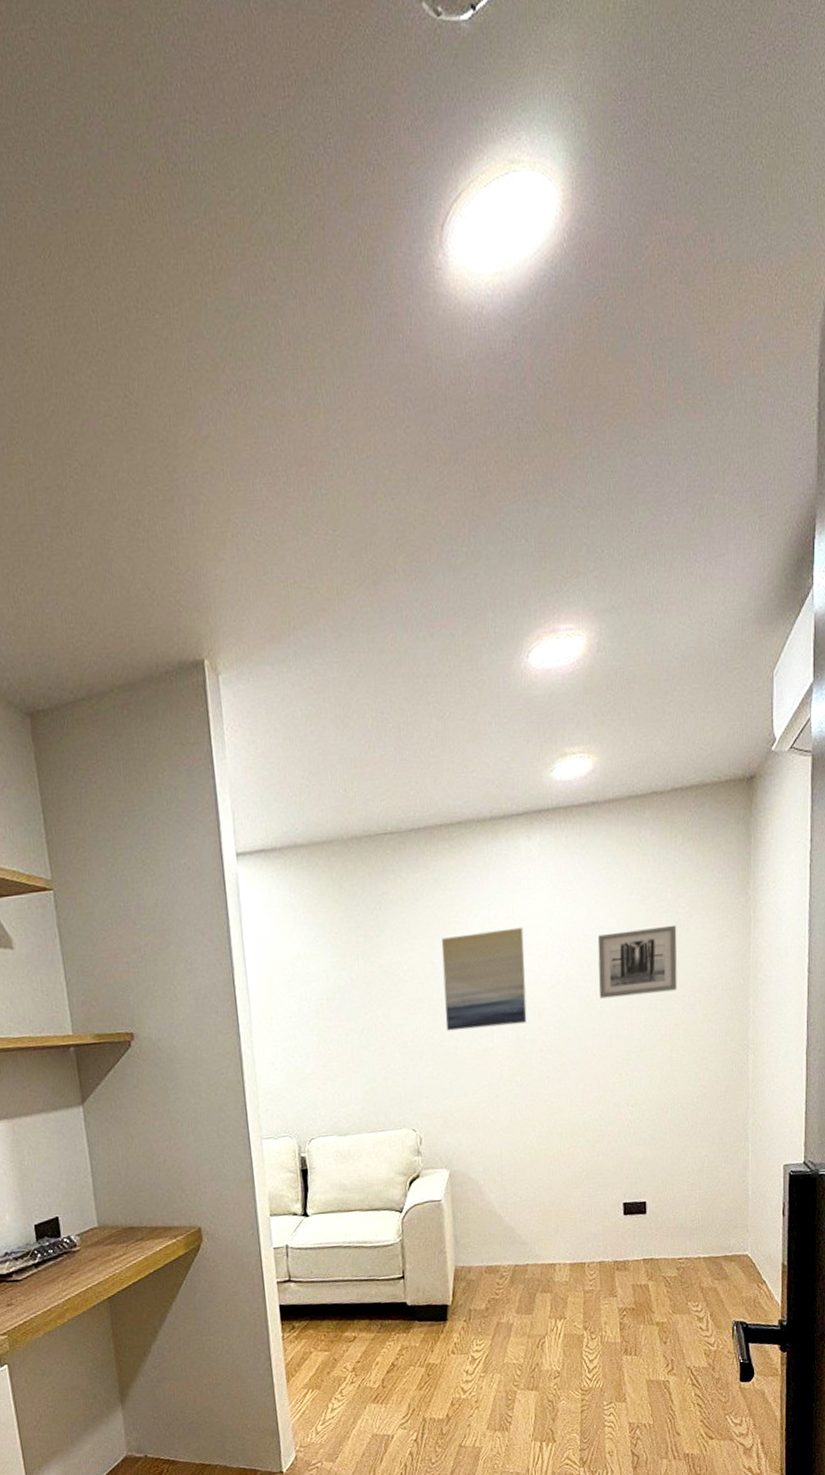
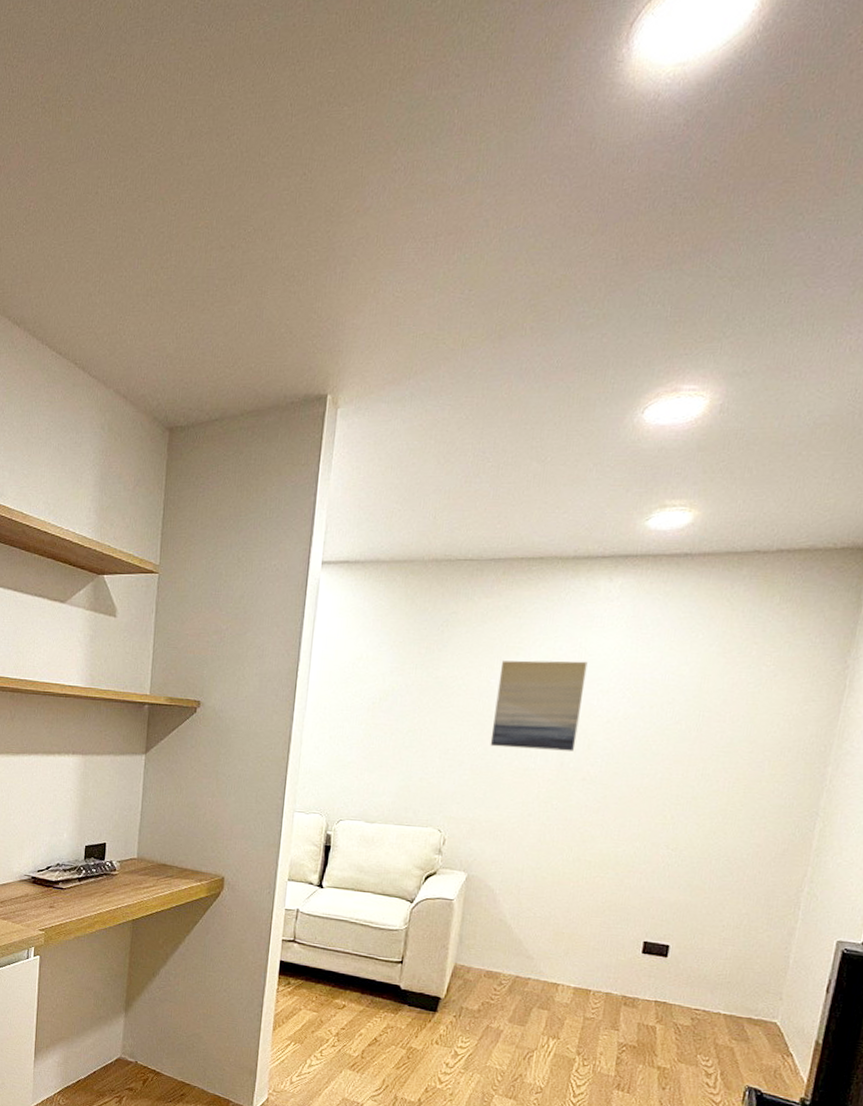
wall art: present [597,924,678,999] -> none [656,680,757,746]

